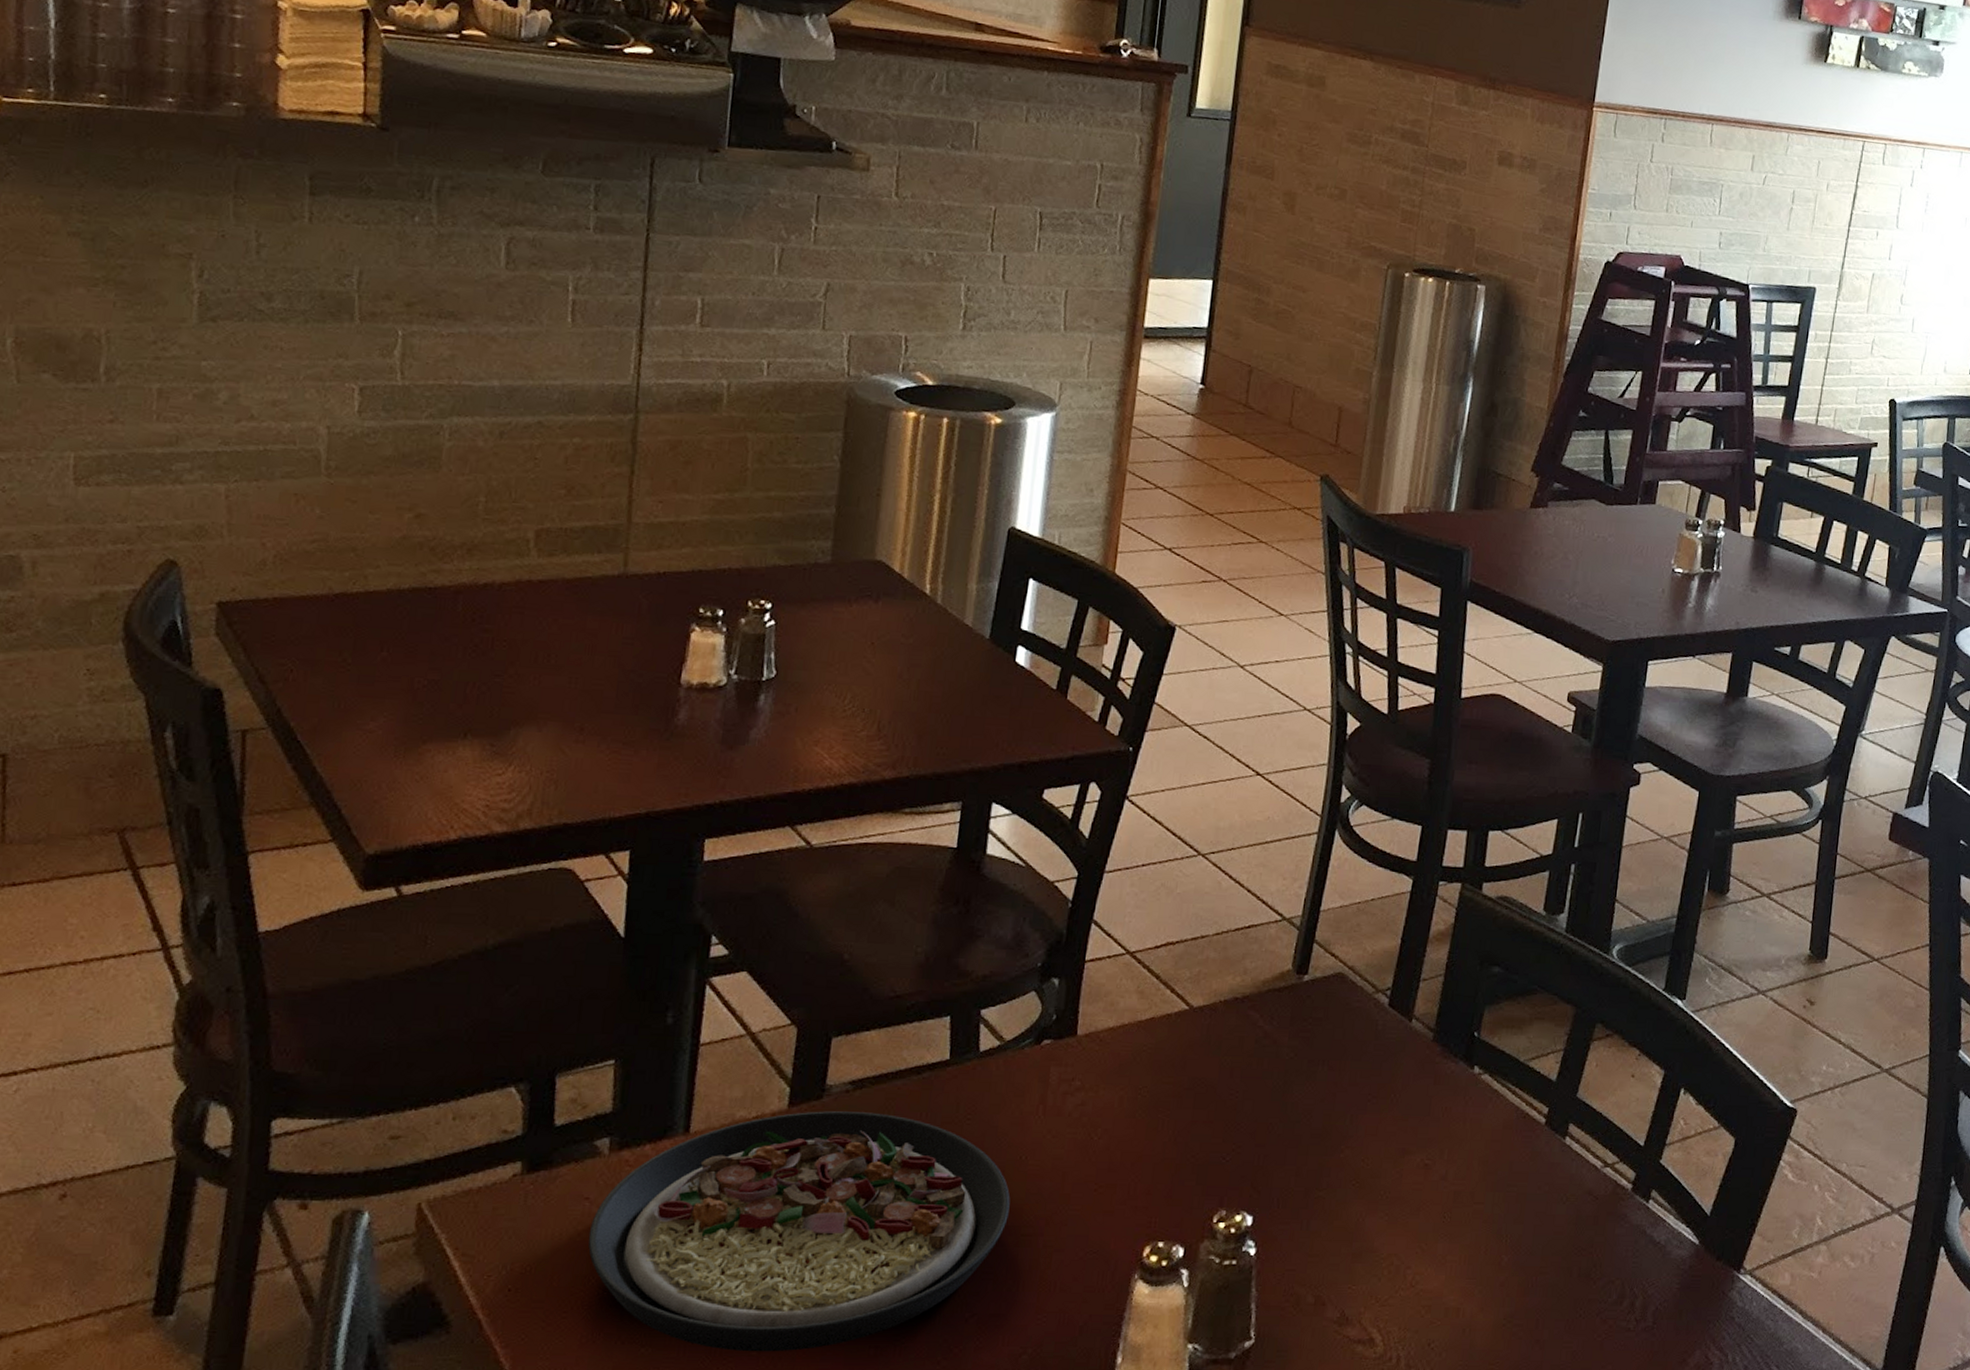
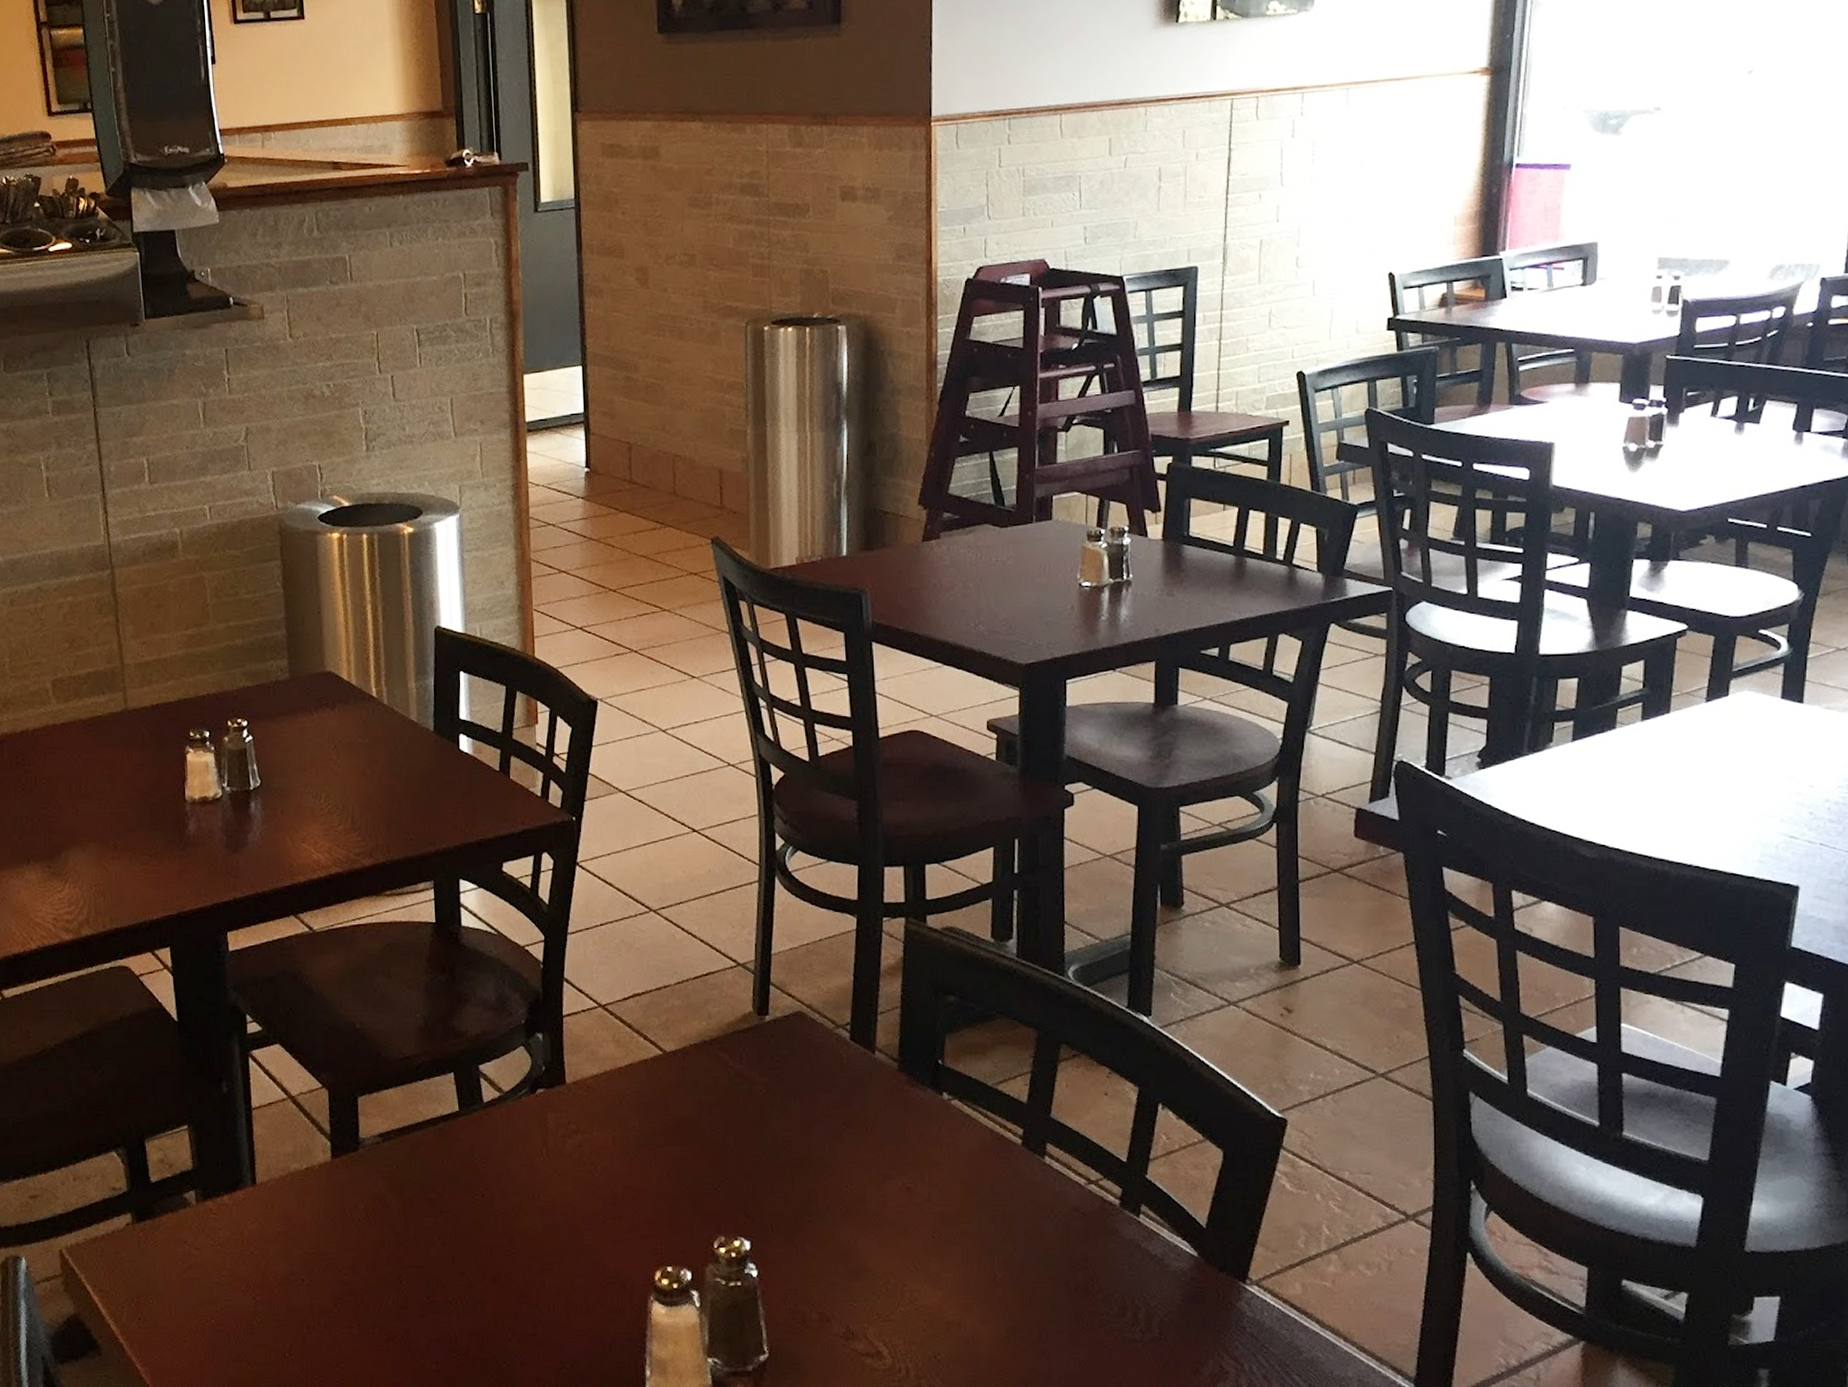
plate: present [588,1111,1011,1352] -> none [191,1160,531,1368]

